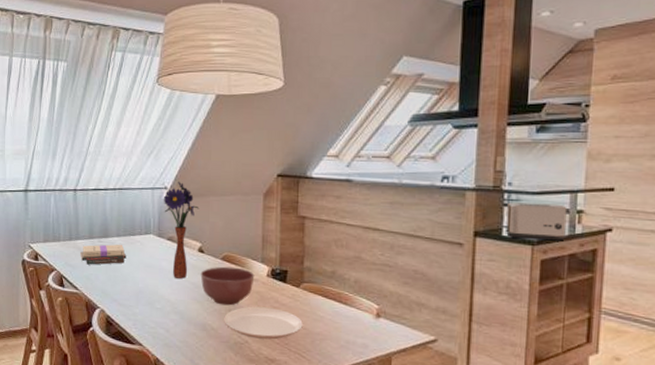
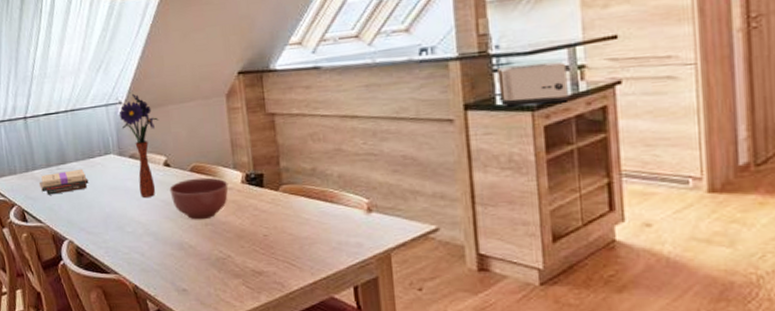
plate: present [224,306,303,340] -> none [201,216,288,251]

